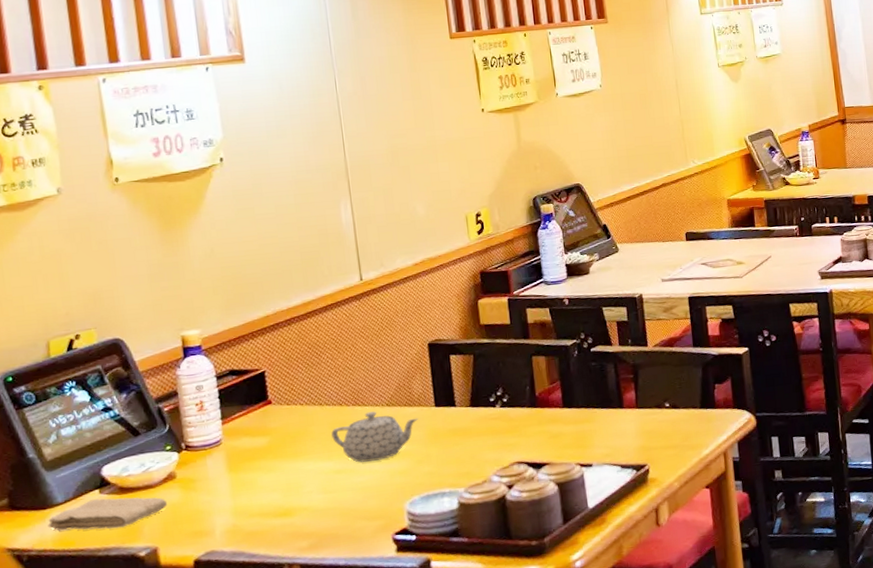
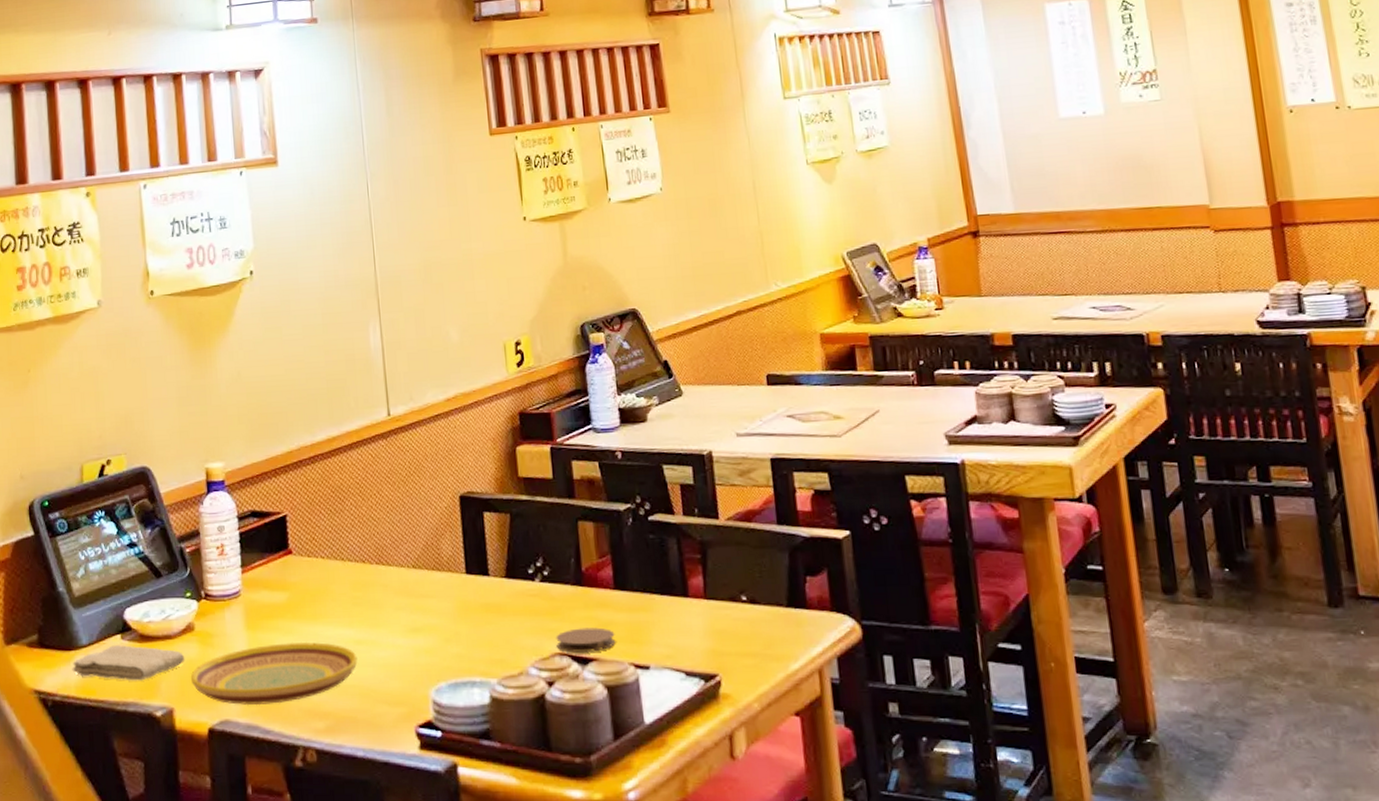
plate: none [173,475,338,537] -> present [190,641,358,706]
teapot: present [331,411,419,463] -> none [353,573,447,634]
coaster: none [514,438,565,461] -> present [556,627,616,652]

